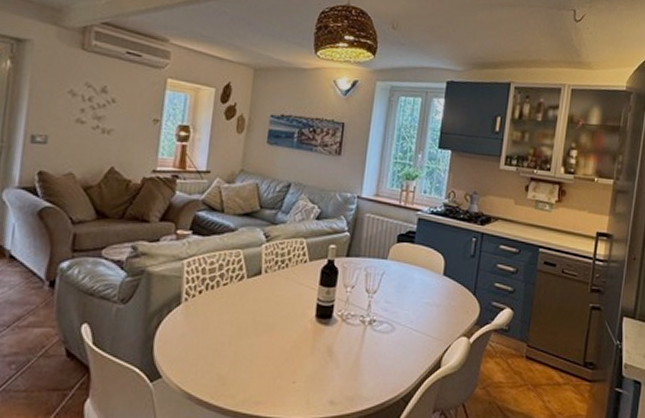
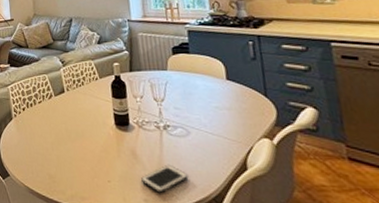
cell phone: none [331,362,383,393] -> present [141,164,189,193]

